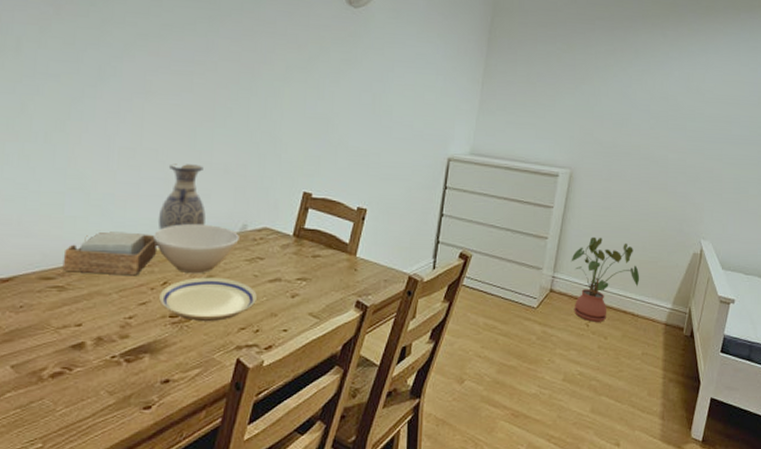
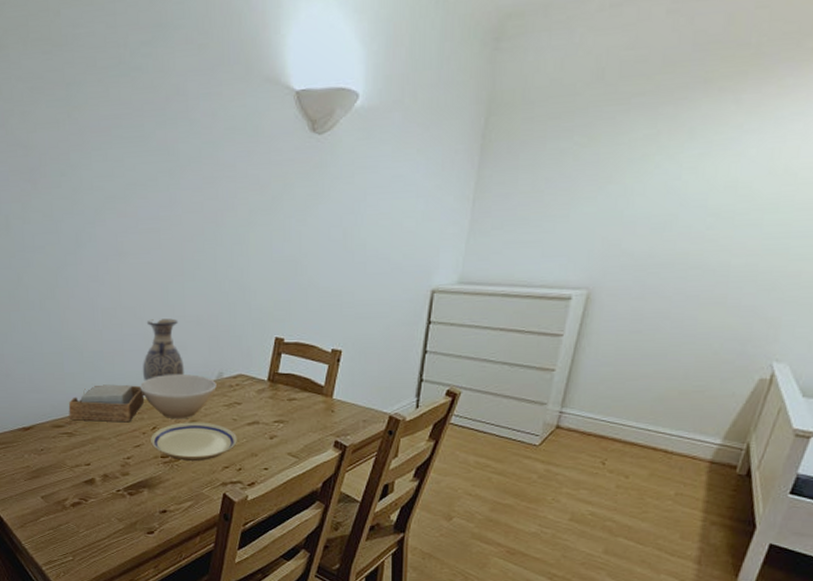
house plant: present [571,236,640,322] -> none [584,366,678,460]

